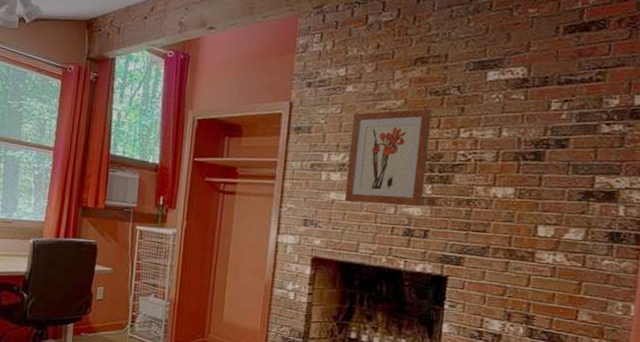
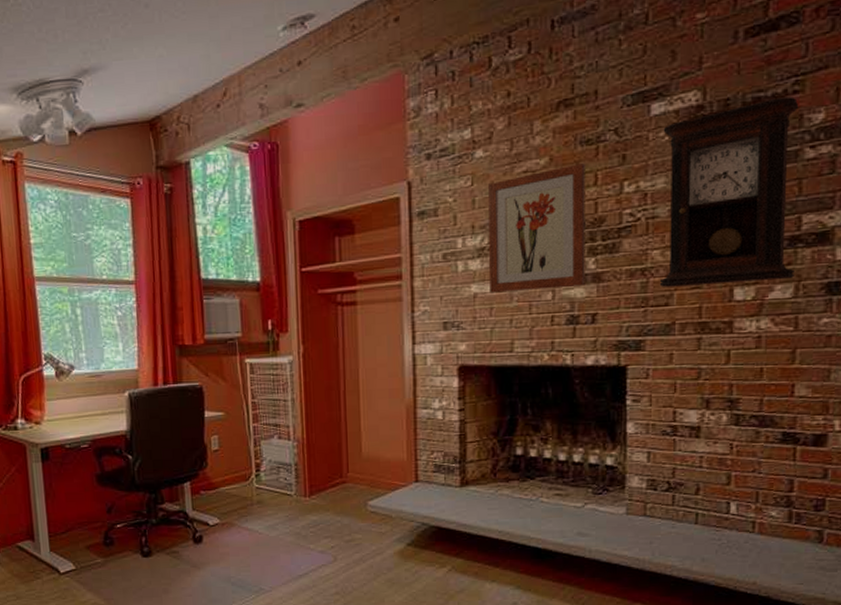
pendulum clock: none [480,82,600,225] -> present [659,97,799,287]

